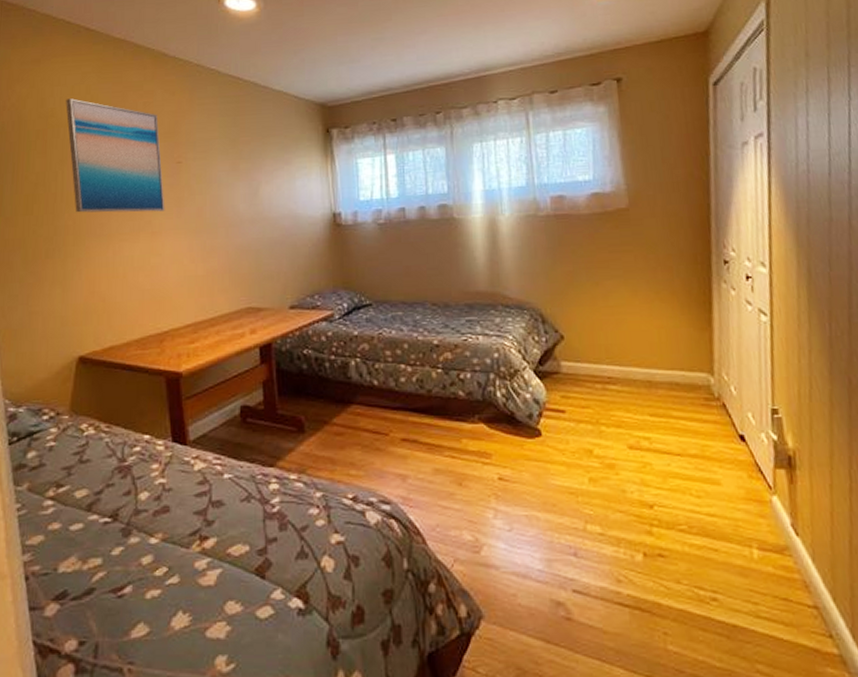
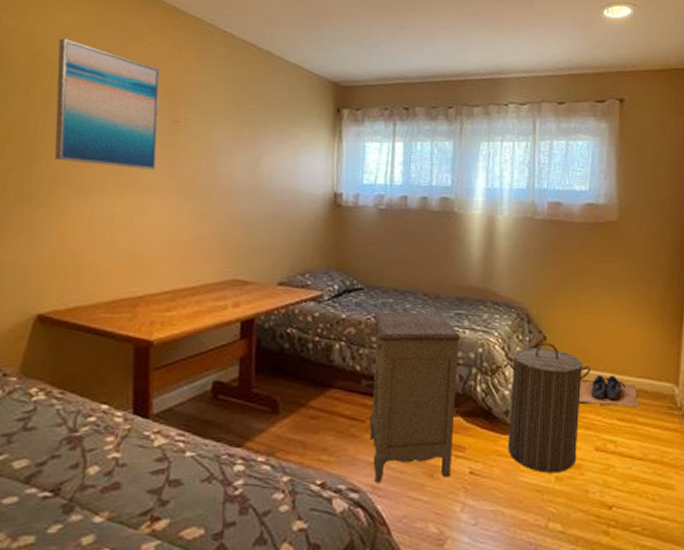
nightstand: none [380,321,479,494] -> present [361,311,461,484]
laundry hamper: none [523,342,616,475] -> present [506,343,592,473]
shoe: none [604,370,673,402] -> present [578,375,640,408]

